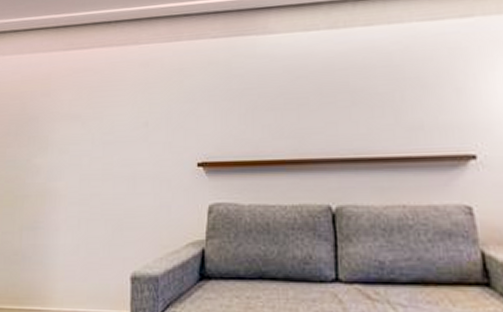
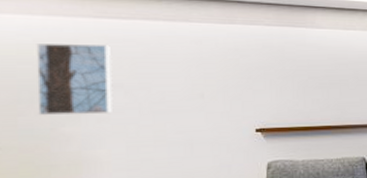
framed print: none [20,76,74,148] -> present [36,44,112,116]

